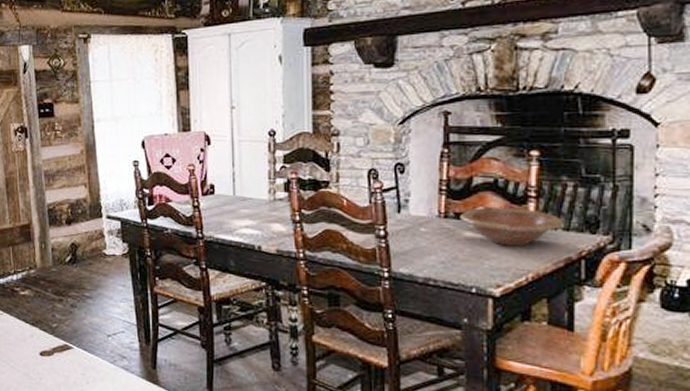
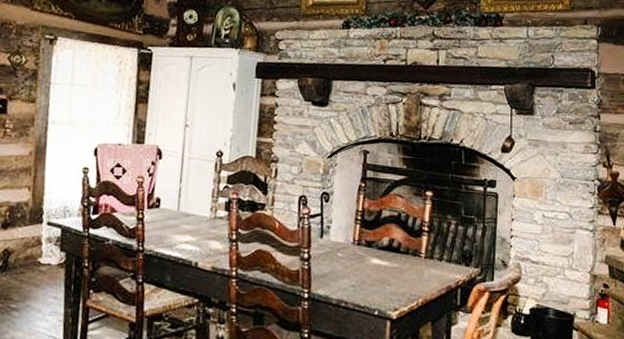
wooden bowl: present [459,208,564,246] -> none [369,238,447,274]

